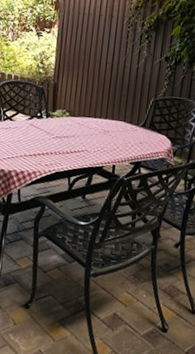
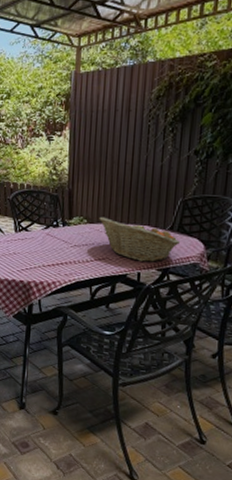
fruit basket: none [80,110,151,156] -> present [99,216,180,262]

